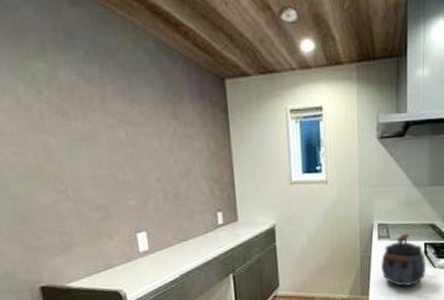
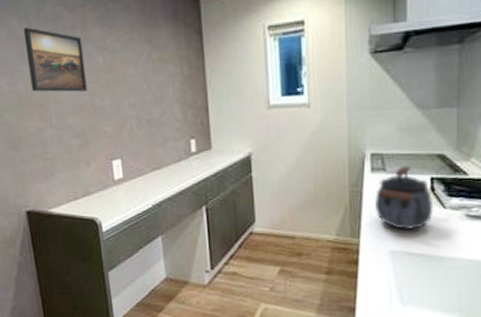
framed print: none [31,95,108,165] -> present [23,27,87,92]

